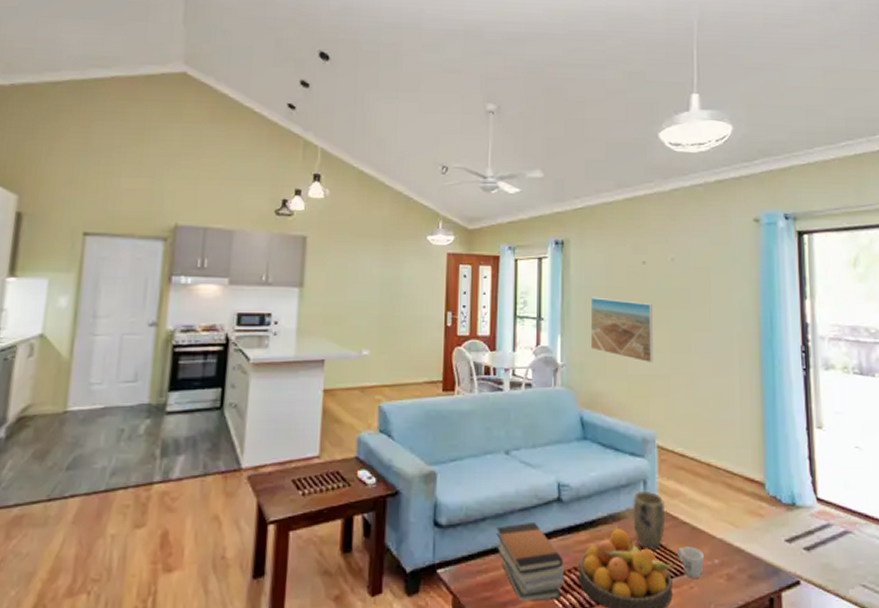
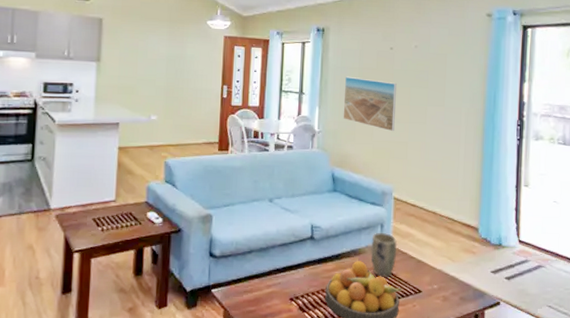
book stack: present [496,521,565,602] -> none [260,254,314,315]
mug: present [677,546,704,578] -> none [405,275,426,299]

